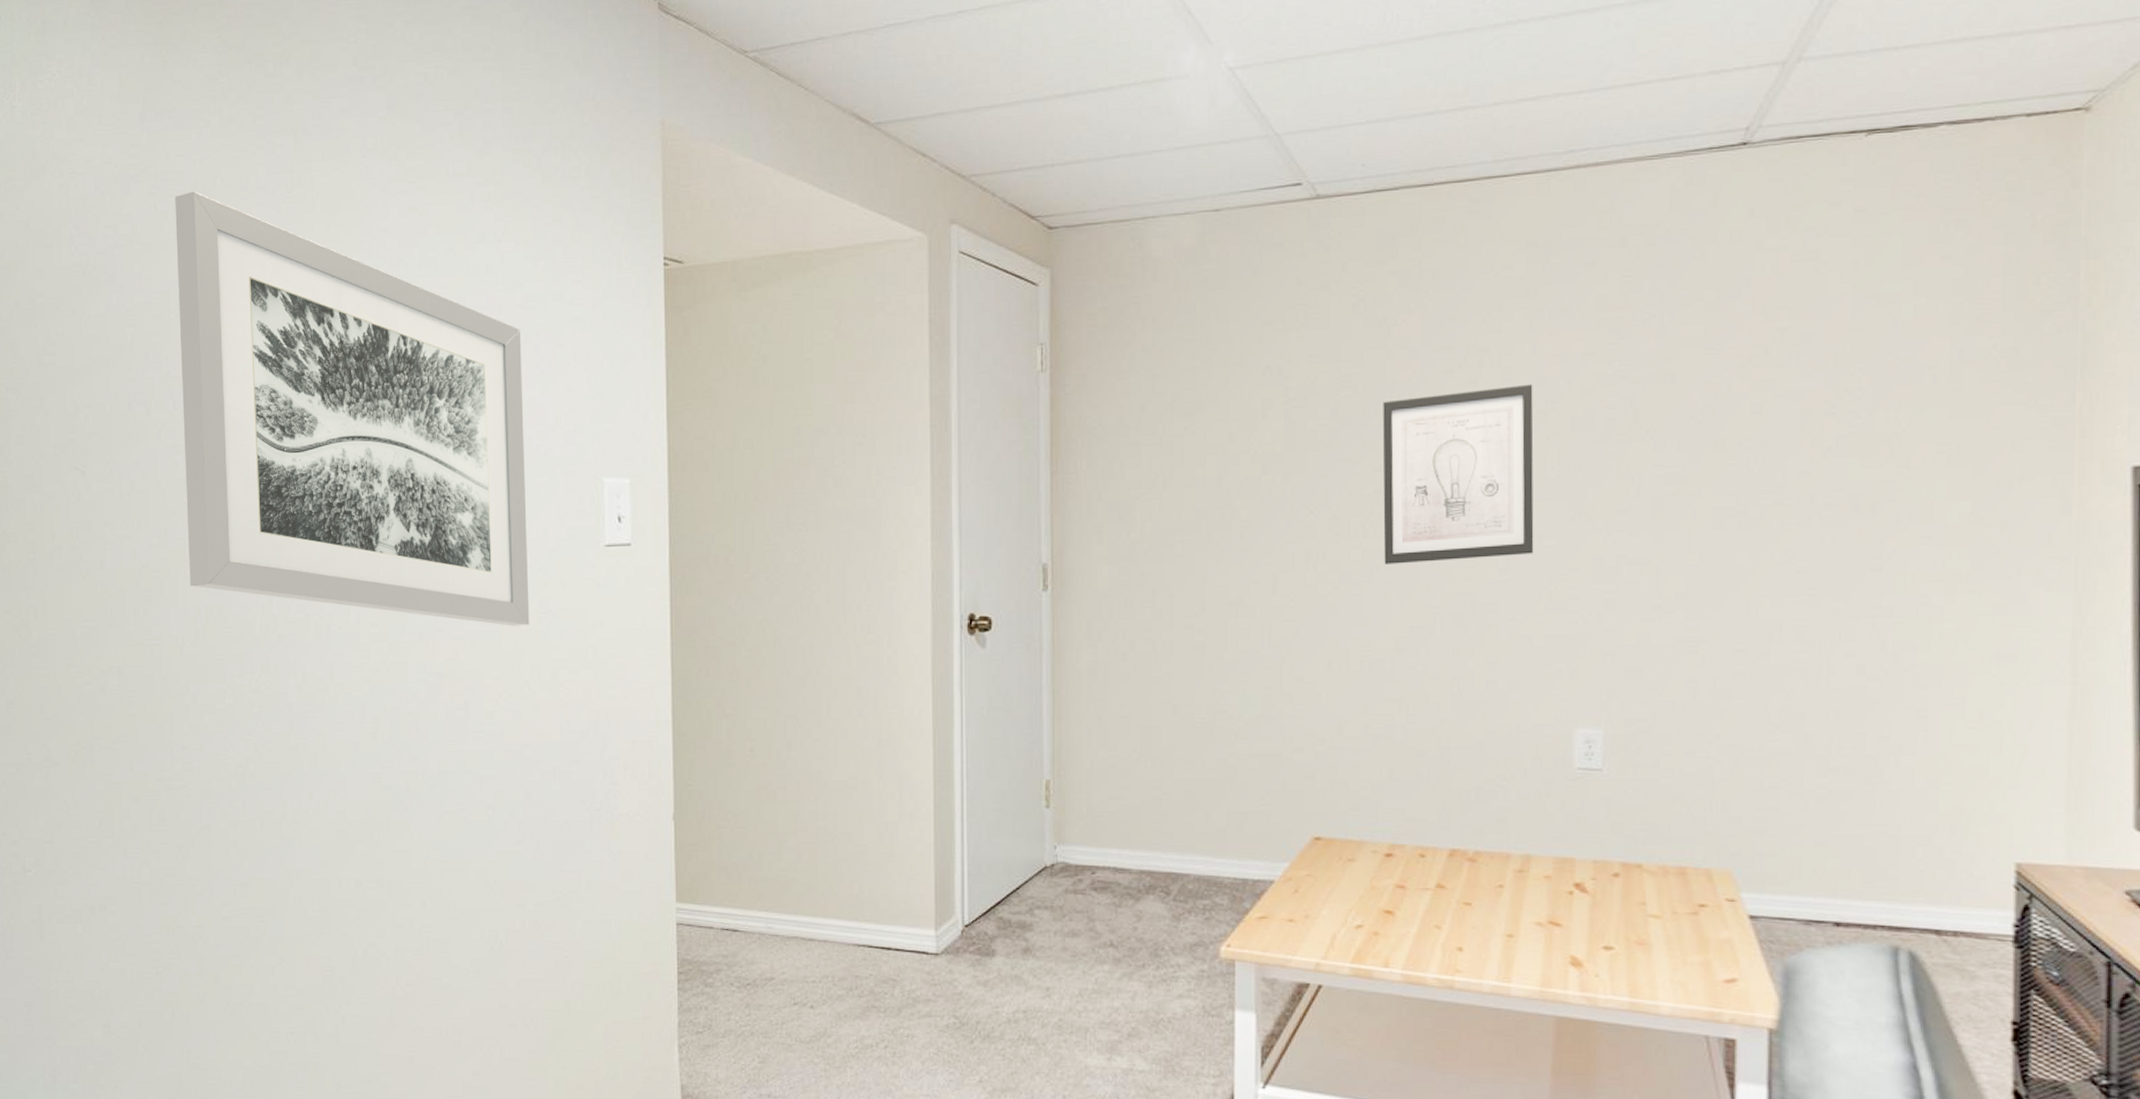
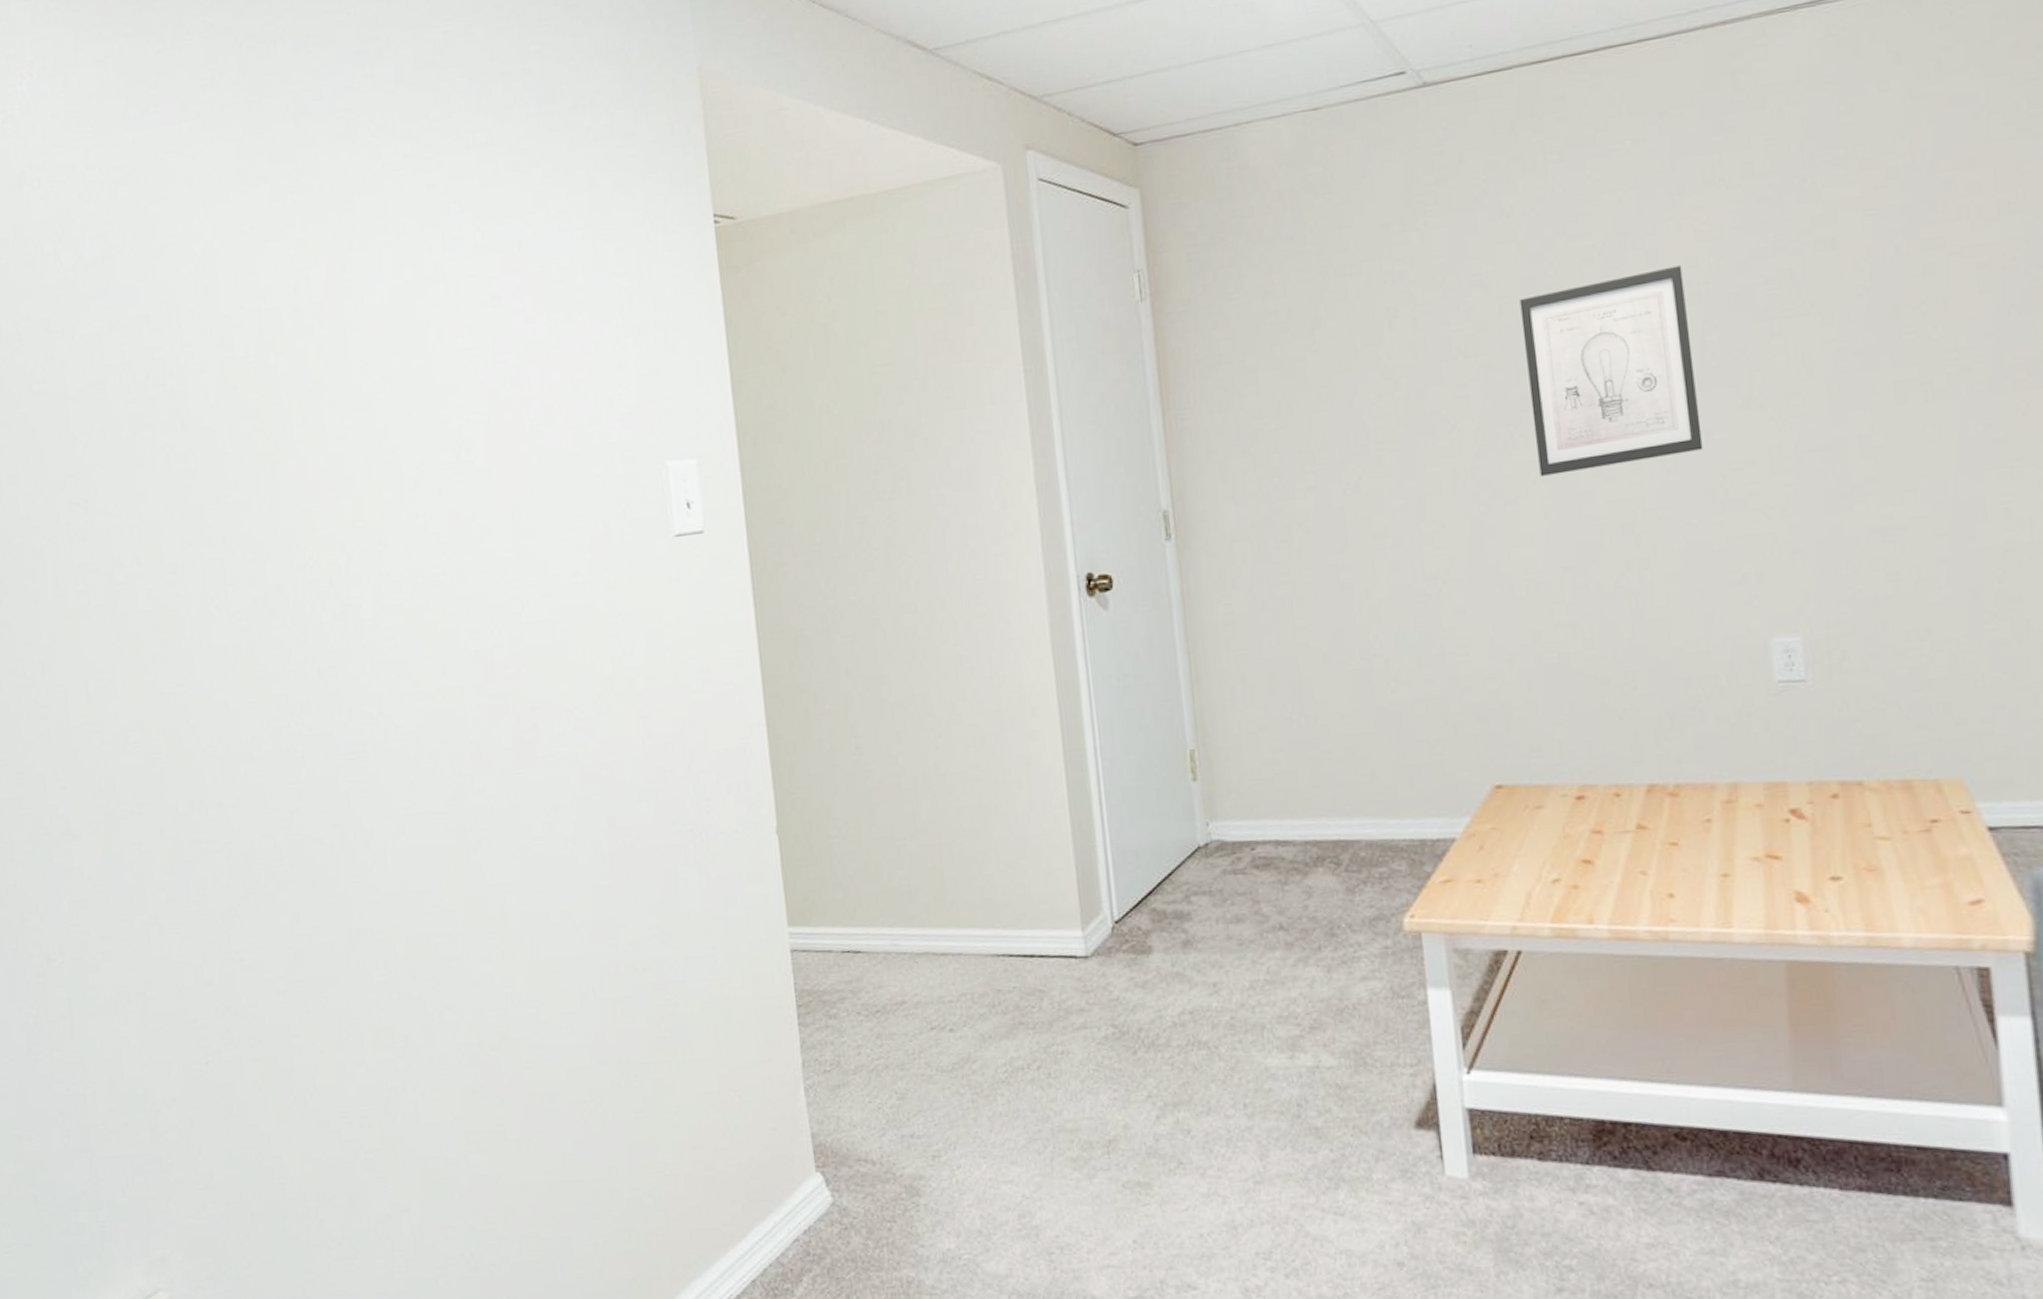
wall art: present [175,191,530,626] -> none [167,189,598,635]

